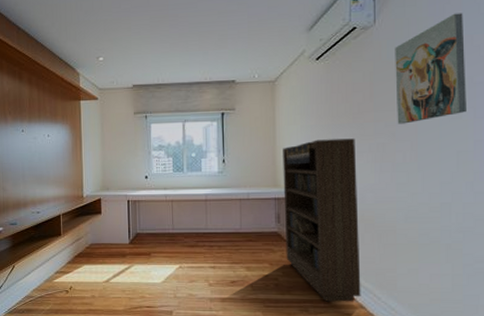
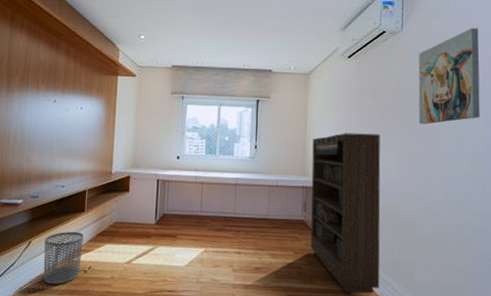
waste bin: none [27,255,63,304] -> present [43,232,84,284]

